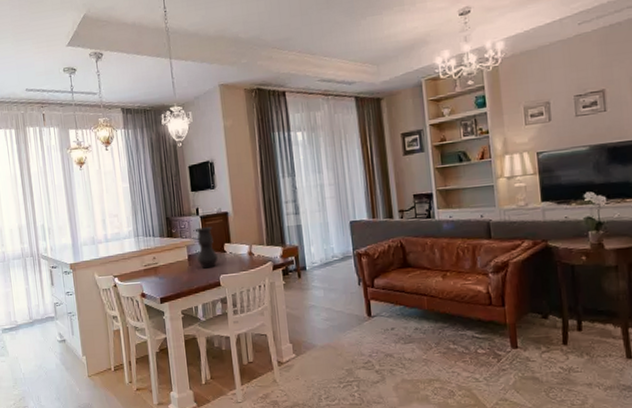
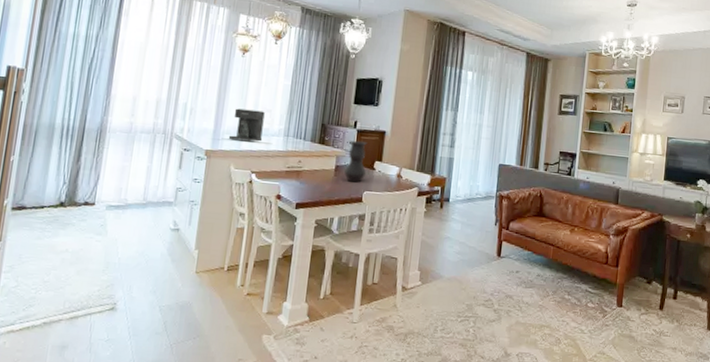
coffee maker: none [85,217,117,251] -> present [228,108,265,142]

